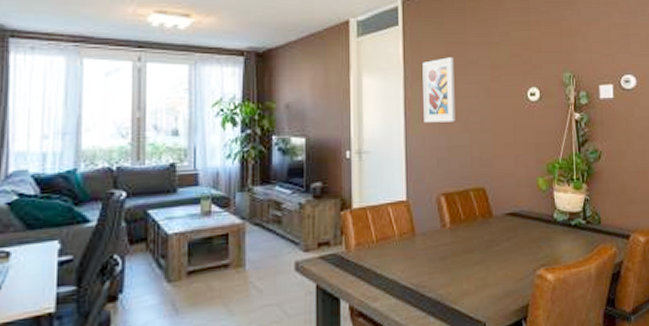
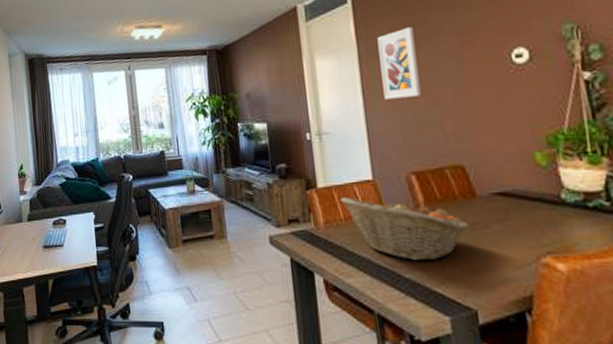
fruit basket: none [374,217,485,280] -> present [340,196,469,262]

